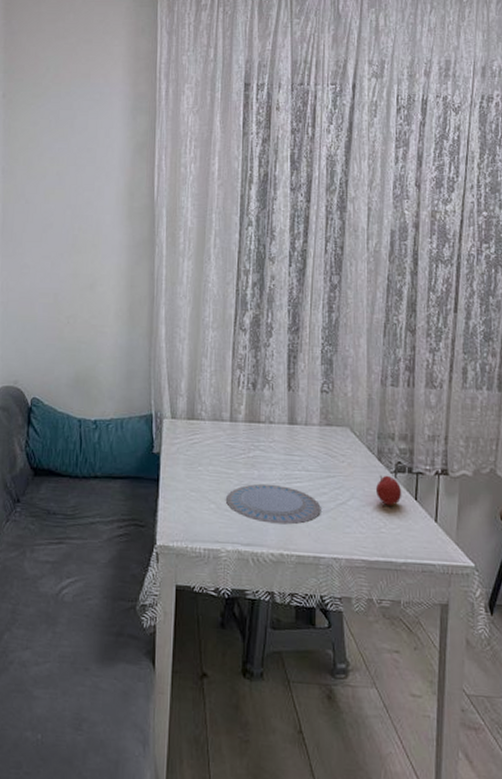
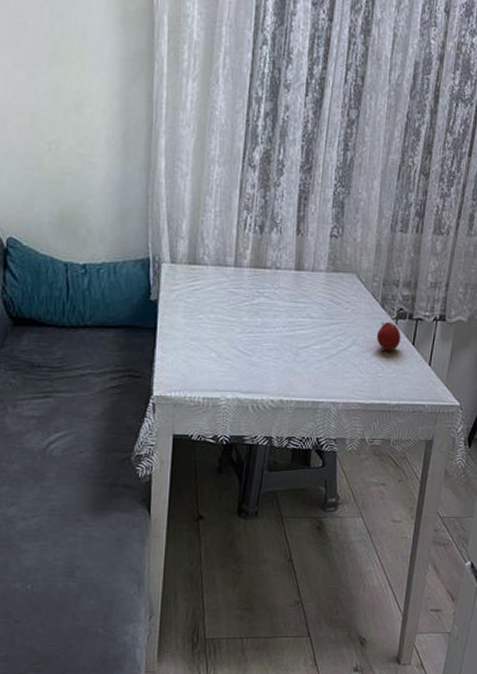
plate: present [226,483,321,525] -> none [227,331,323,372]

